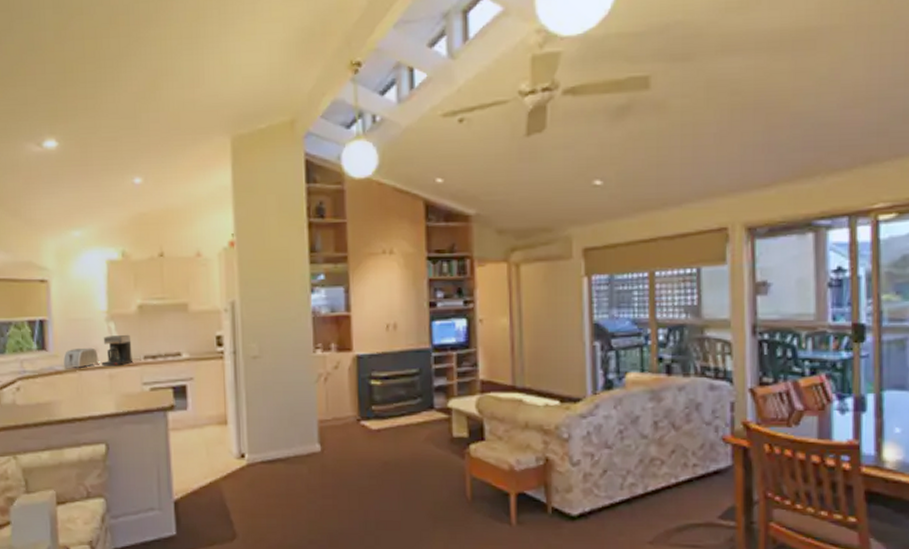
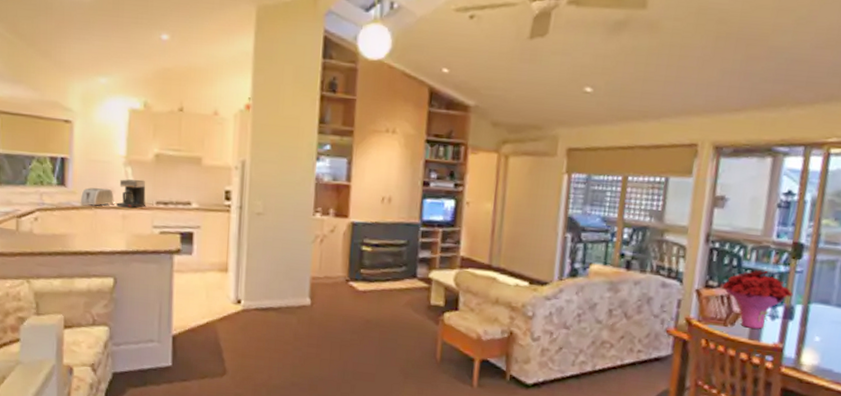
flower bouquet: none [777,360,862,426] -> present [721,270,793,329]

